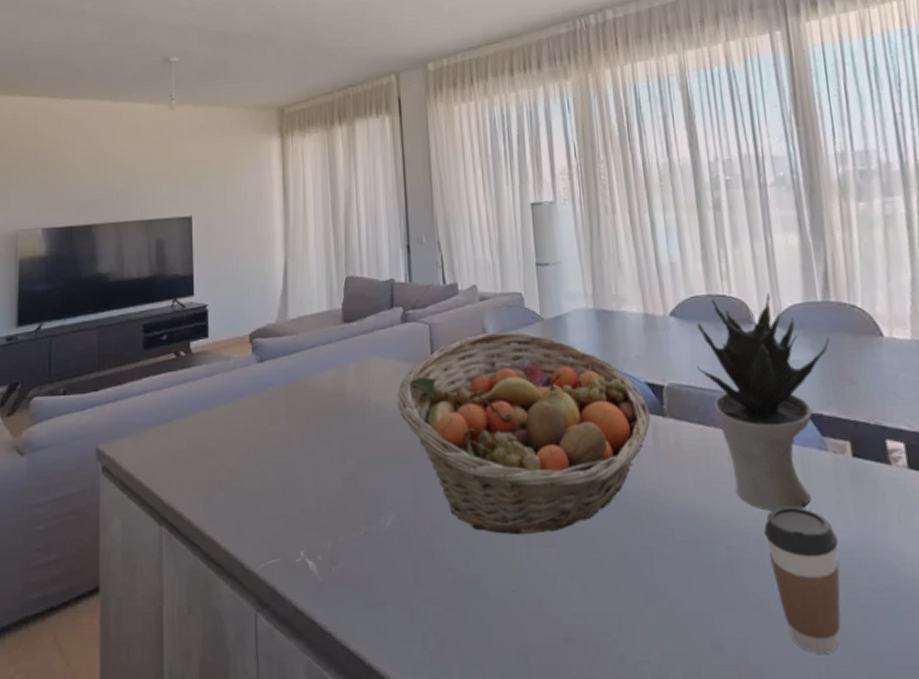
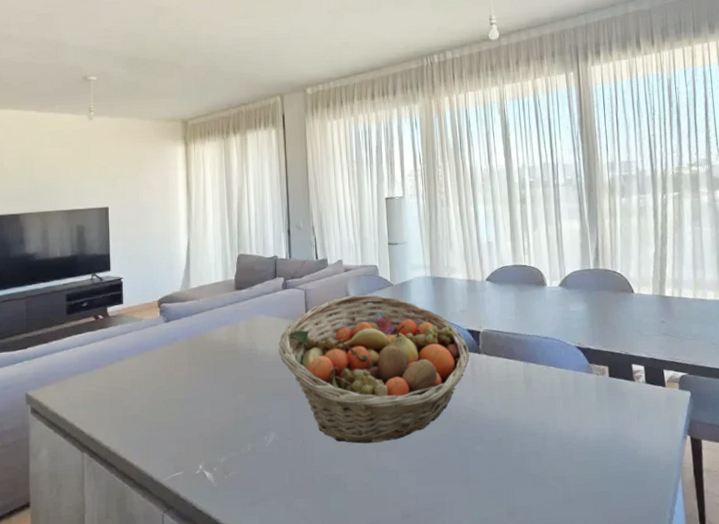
potted plant: present [697,293,830,511] -> none [504,263,597,417]
coffee cup: present [764,507,841,655] -> none [547,413,597,514]

